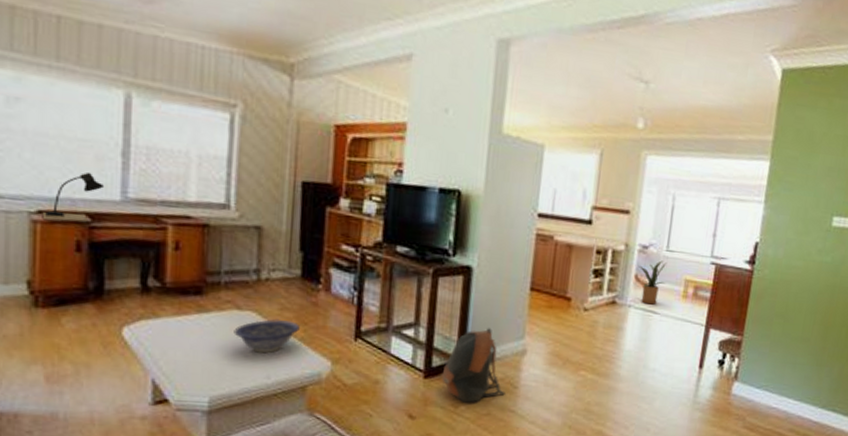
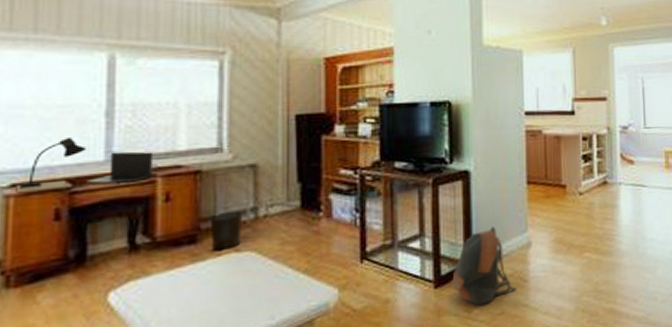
laptop computer: none [104,193,166,227] -> present [86,151,154,184]
waste bin: none [214,269,247,307] -> present [209,211,244,252]
decorative bowl: present [234,319,300,354] -> none [232,254,303,294]
house plant: present [637,261,668,305] -> none [621,137,649,179]

